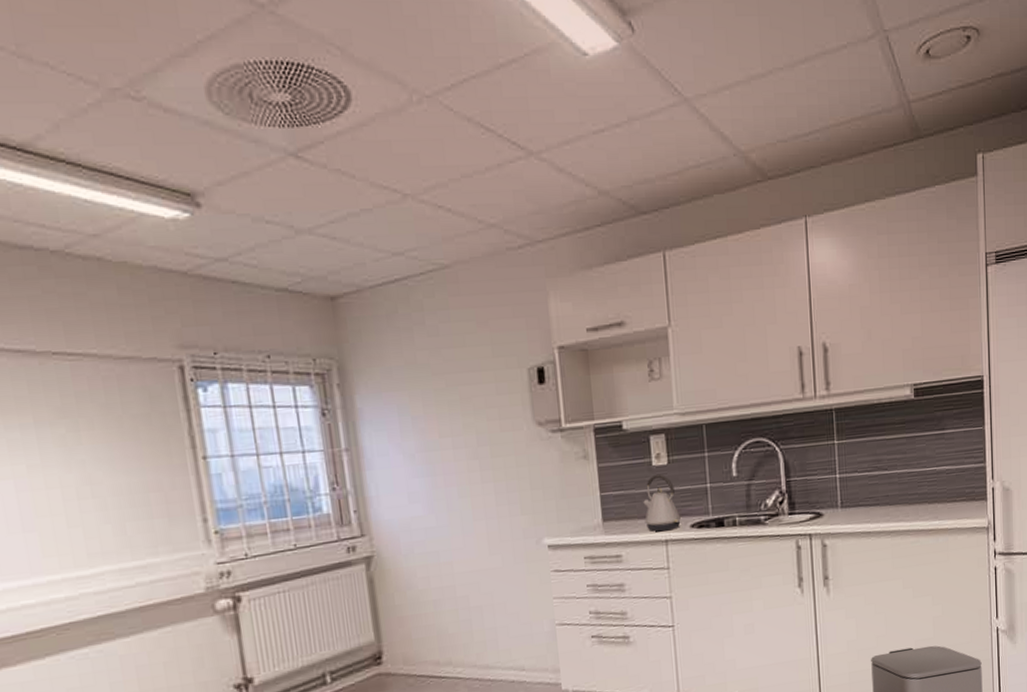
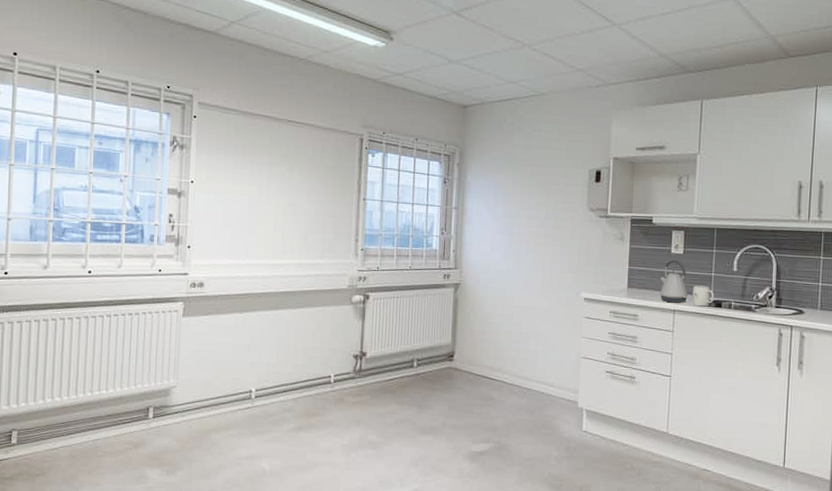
mug: none [685,502,714,530] -> present [692,285,714,307]

